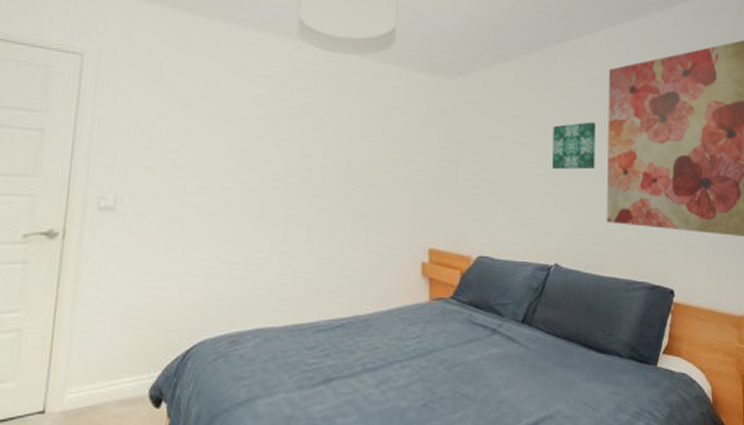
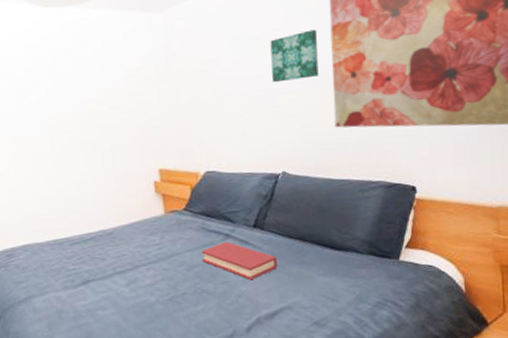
hardback book: none [464,337,543,384] -> present [201,241,278,280]

